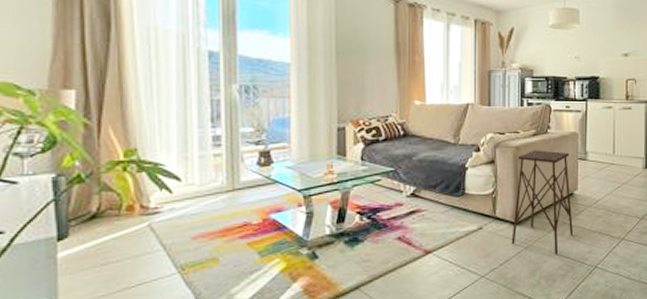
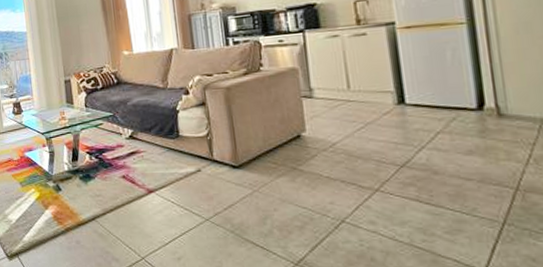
side table: present [511,150,574,255] -> none [229,89,308,203]

